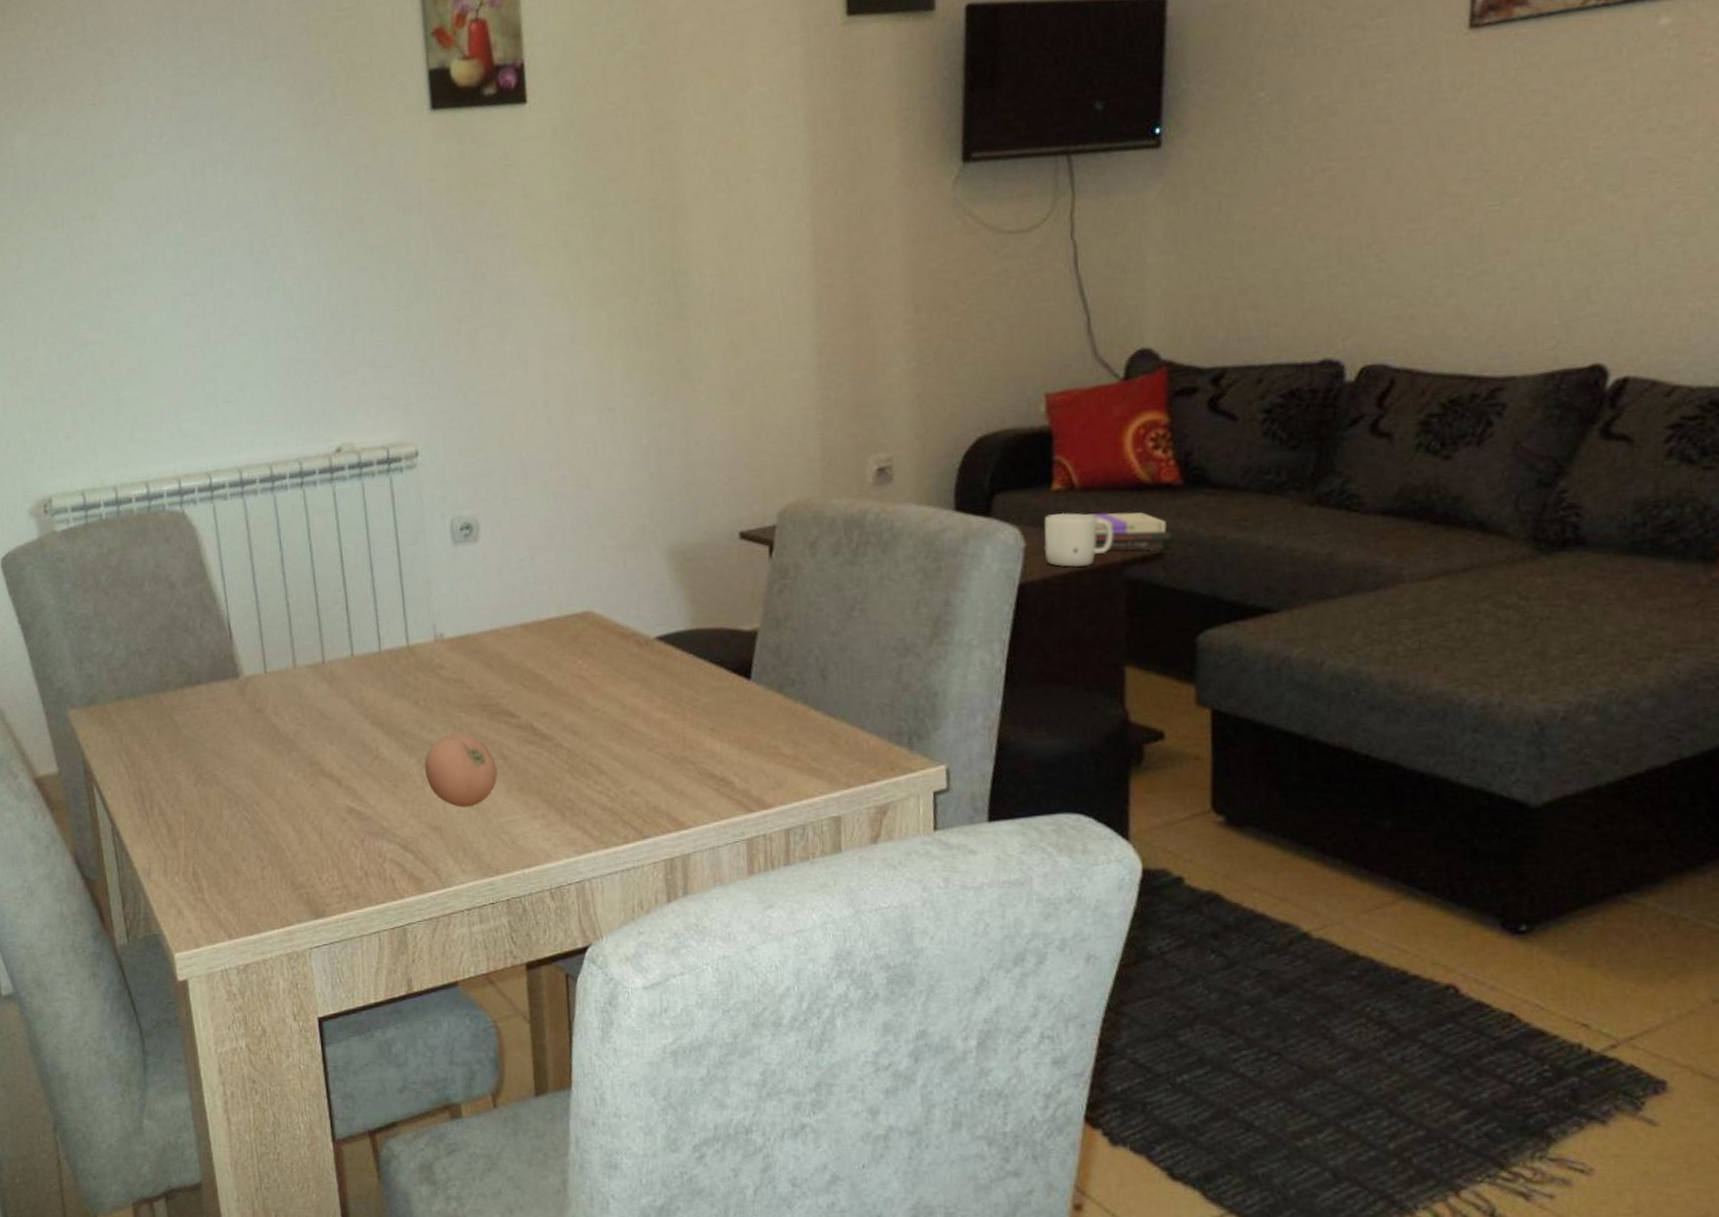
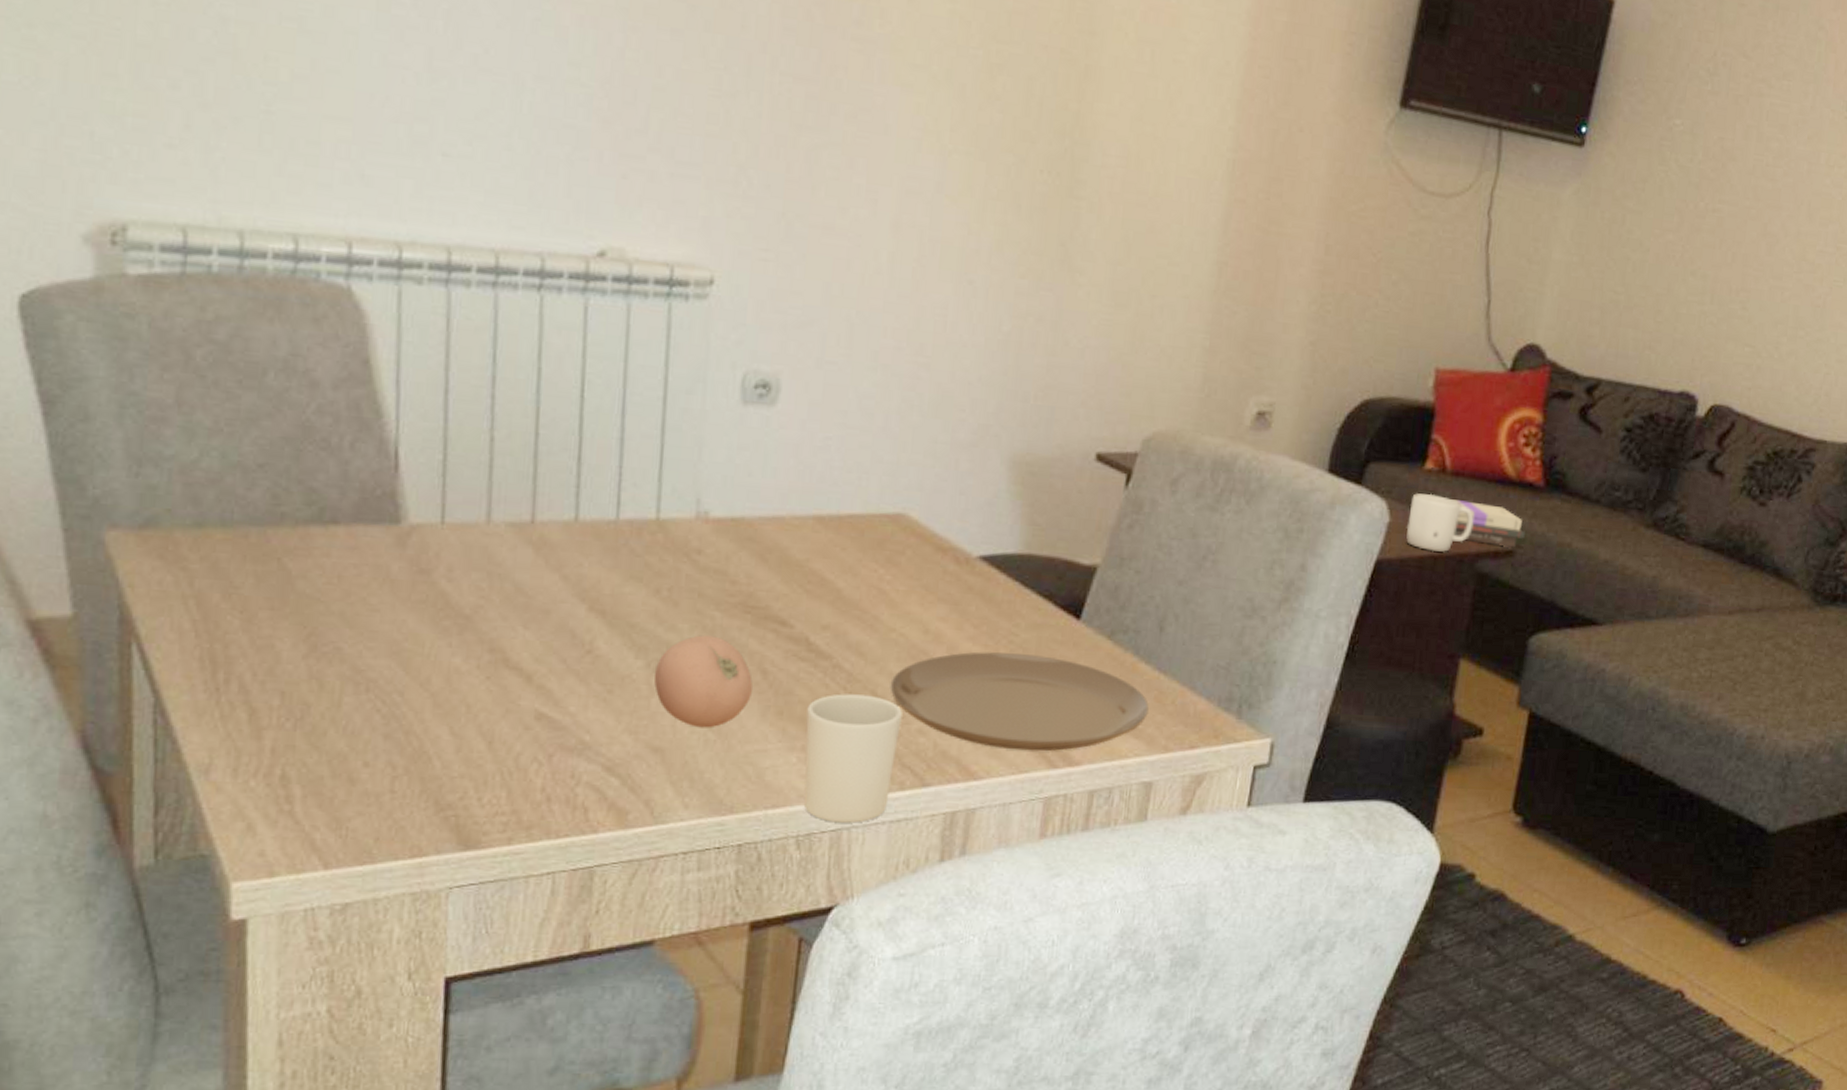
mug: none [541,766,617,876] -> present [803,694,902,823]
plate: none [602,715,826,800] -> present [889,652,1149,752]

